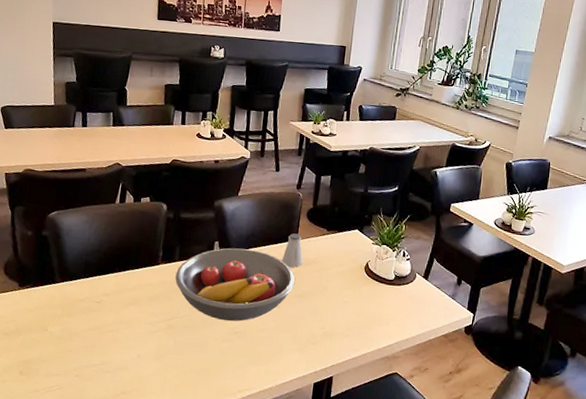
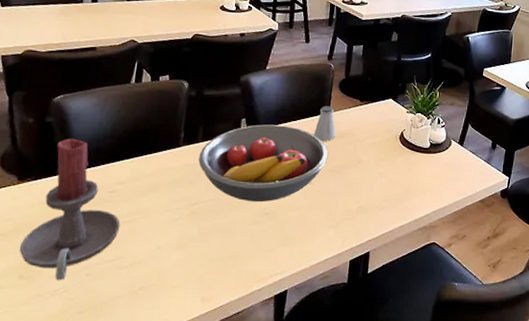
candle holder: none [19,251,106,380] -> present [19,138,121,281]

